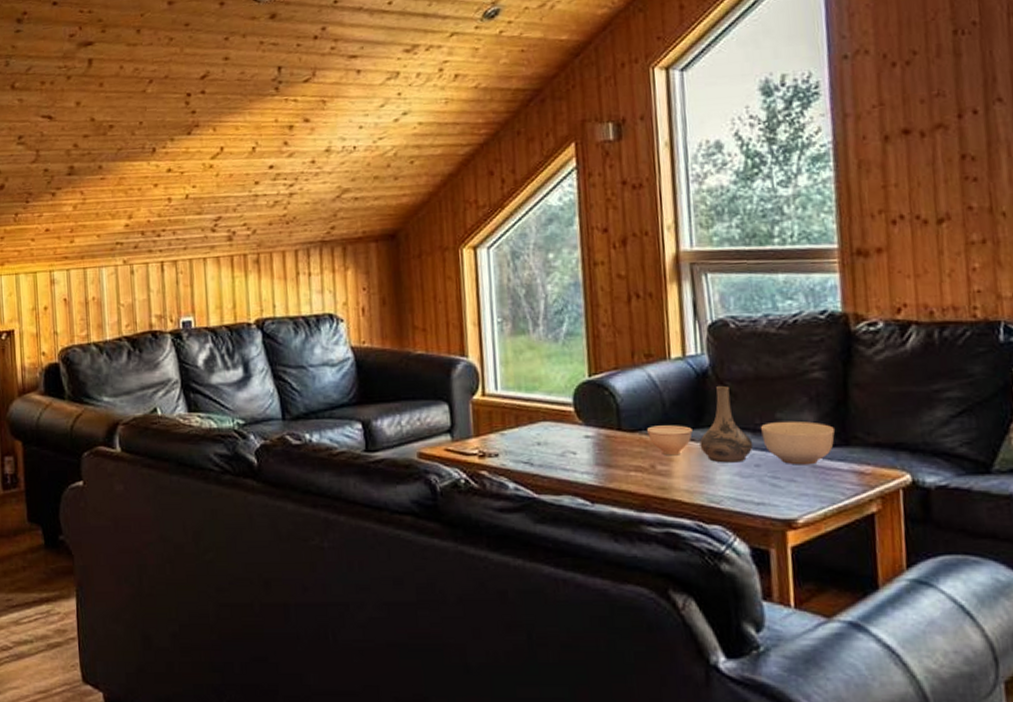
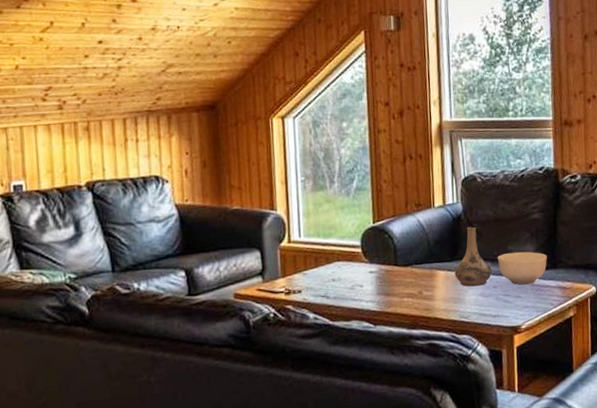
bowl: present [647,425,693,456] -> none [417,259,450,284]

